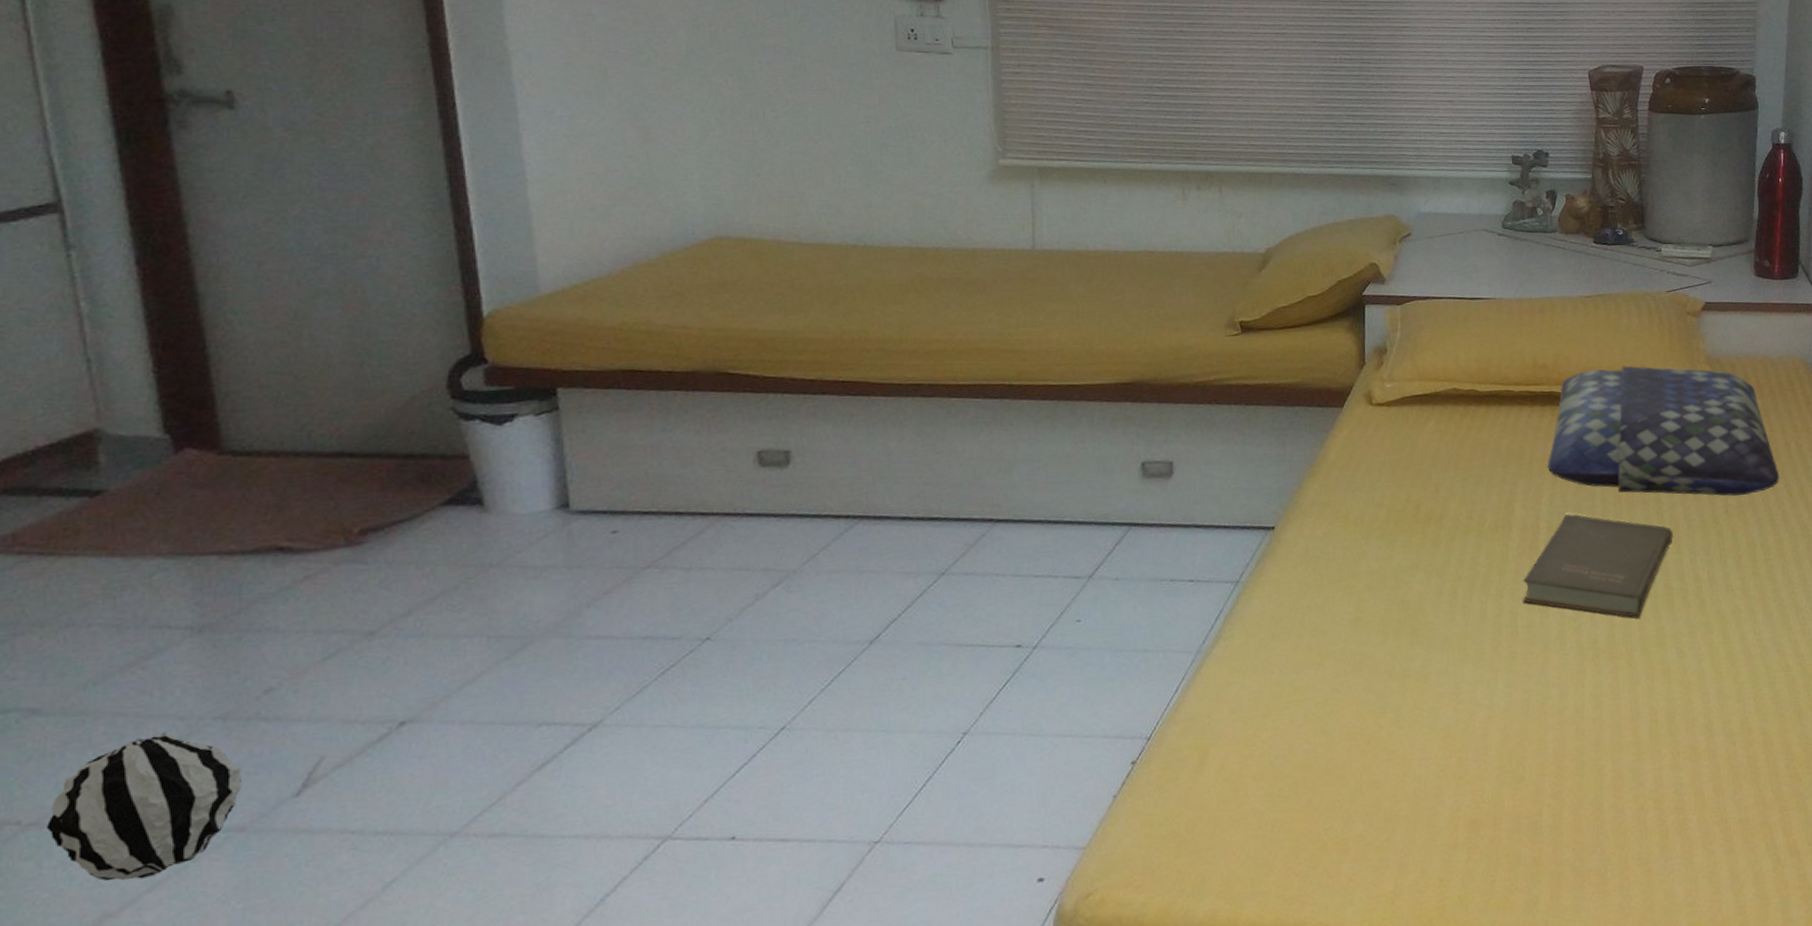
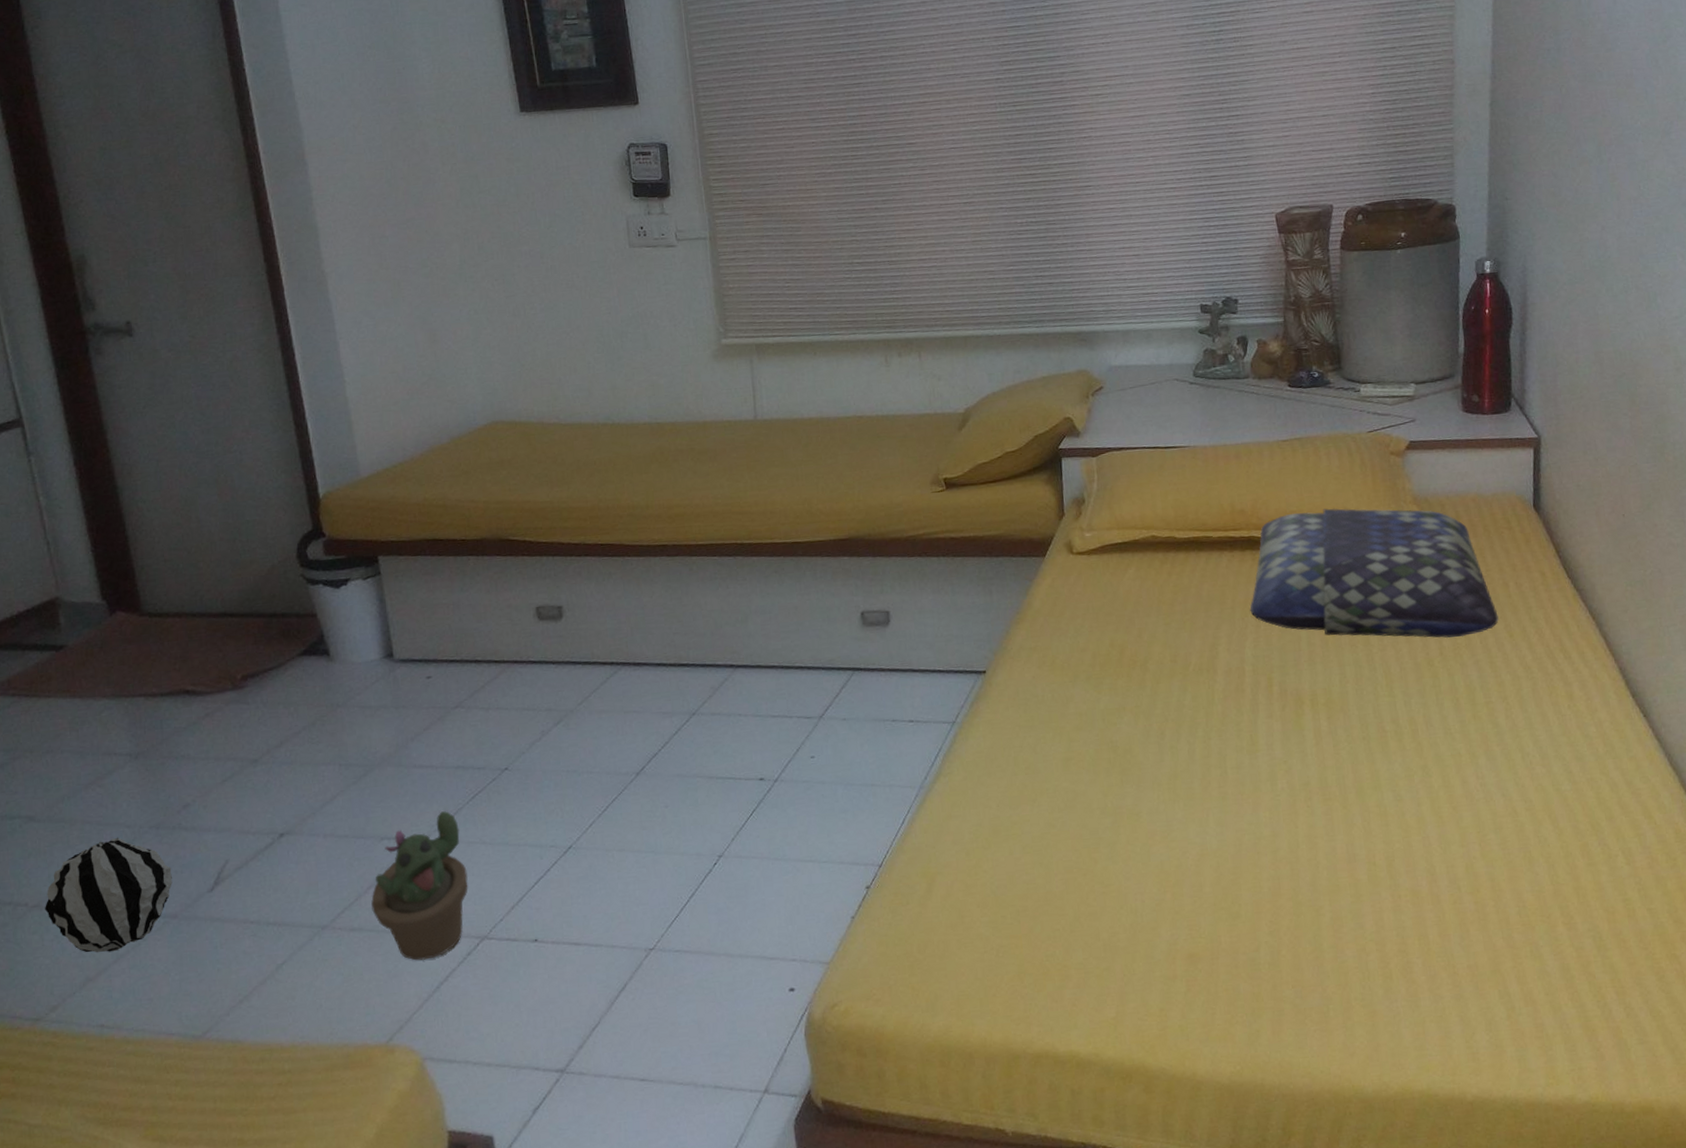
decorative plant: none [520,689,650,870] -> present [371,811,468,961]
book: present [1522,513,1674,617] -> none [1229,656,1386,760]

